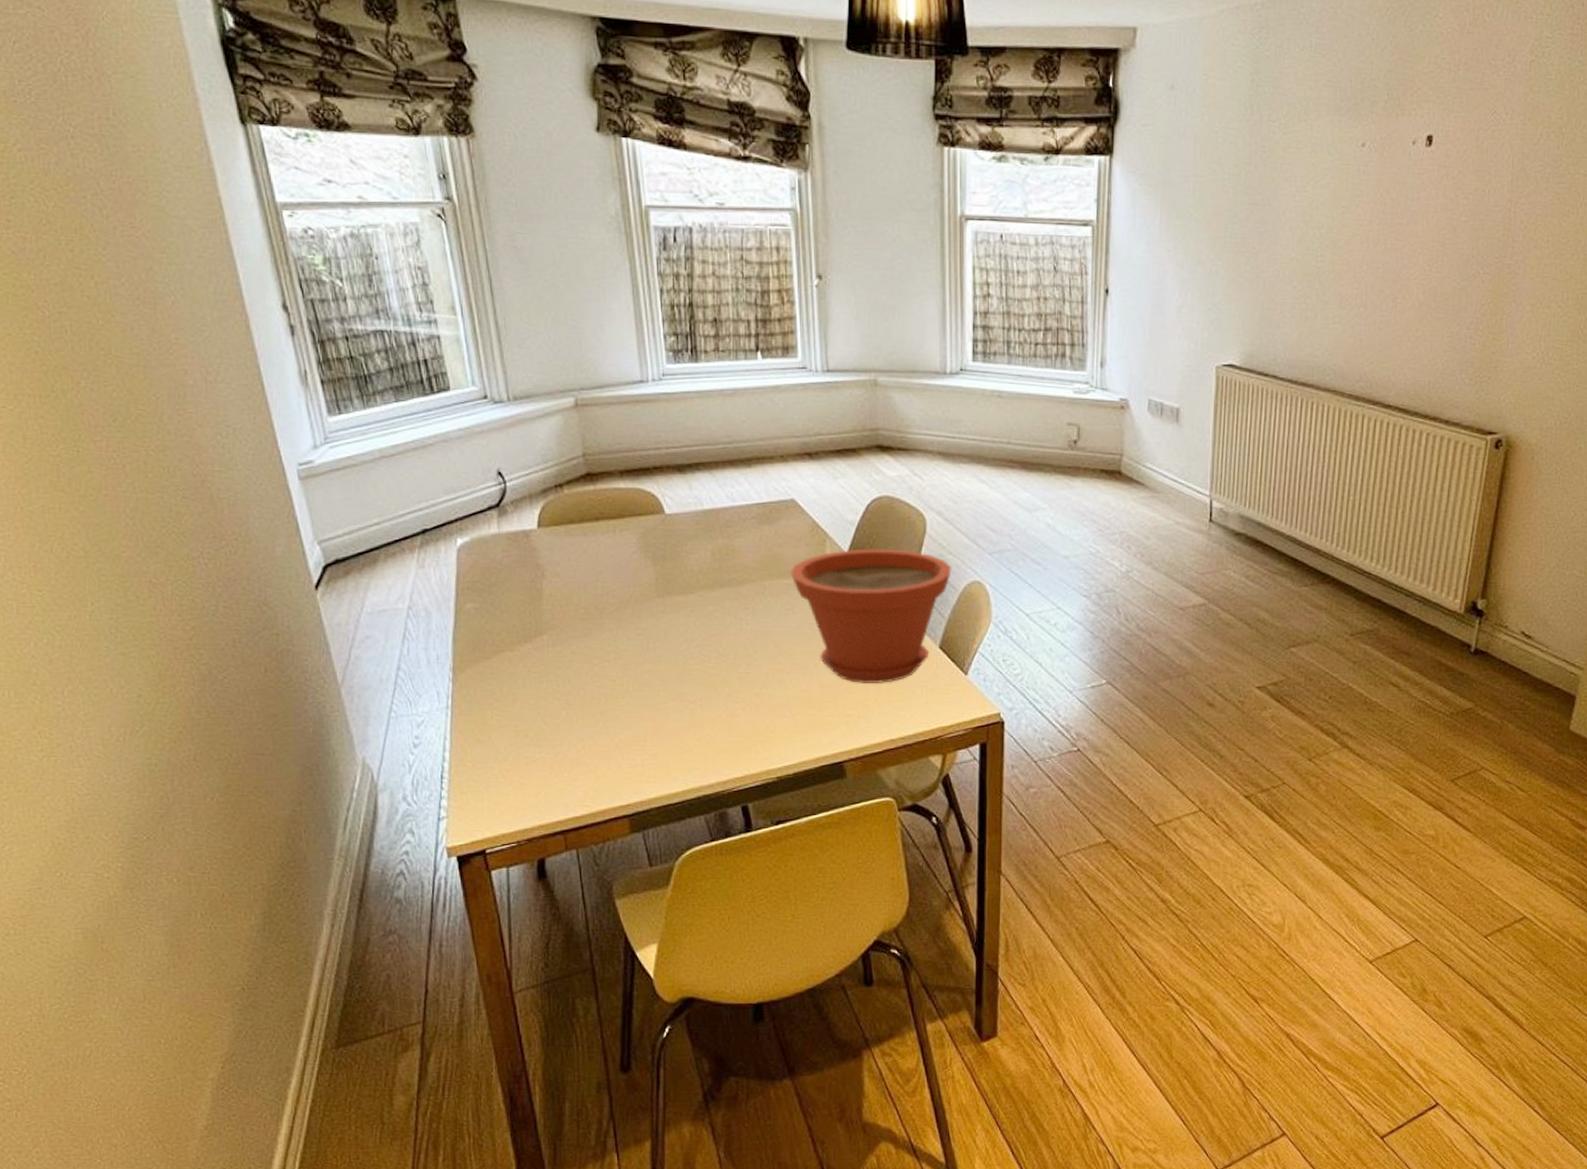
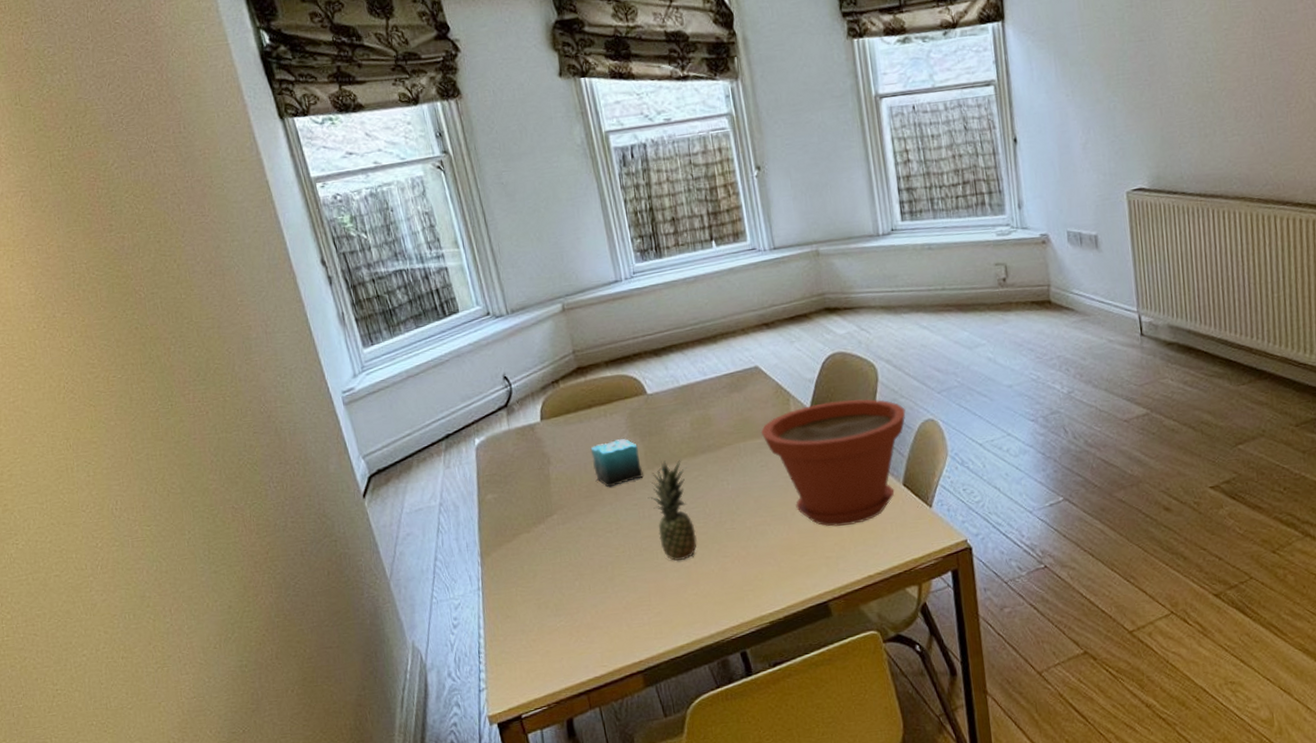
candle: none [593,560,652,612] -> present [590,439,644,488]
fruit: none [654,590,705,700] -> present [647,459,697,561]

